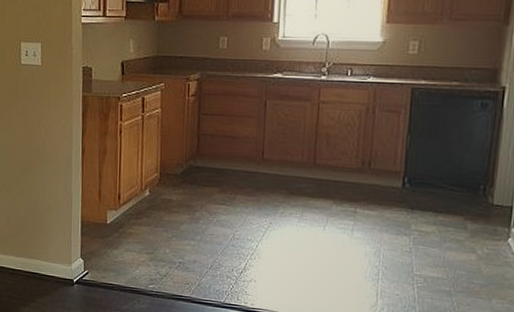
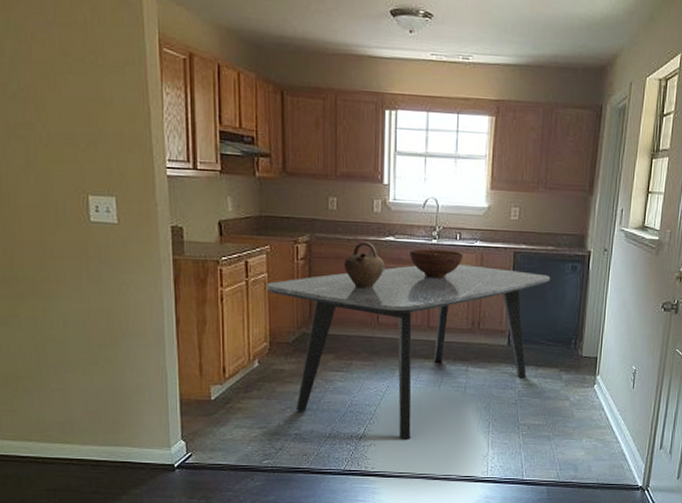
dining table: none [159,101,455,279] -> present [266,264,551,439]
jug: none [232,79,272,125] -> present [344,242,386,289]
fruit bowl: none [297,85,355,116] -> present [410,248,464,279]

